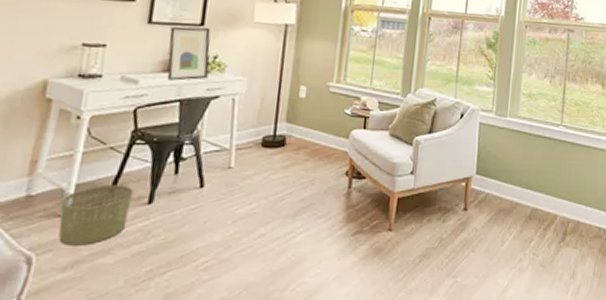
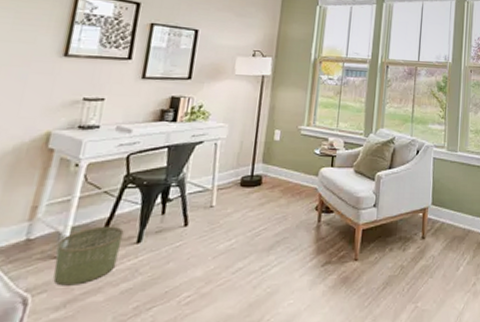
picture frame: present [167,26,211,81] -> none [157,80,197,129]

